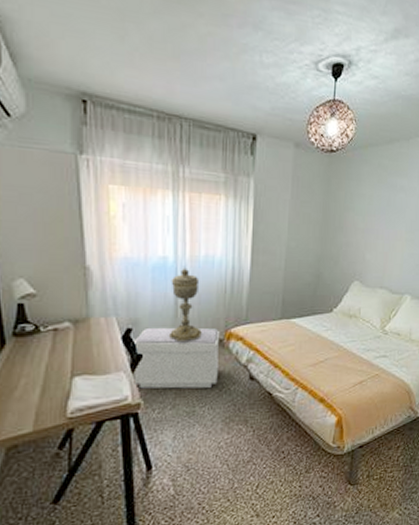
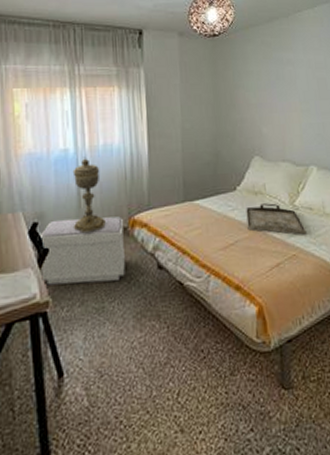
serving tray: none [338,326,391,357] -> present [246,203,307,235]

